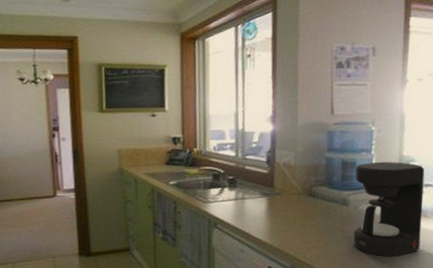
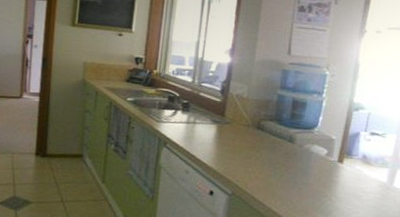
coffee maker: present [353,161,425,257] -> none [295,104,373,198]

